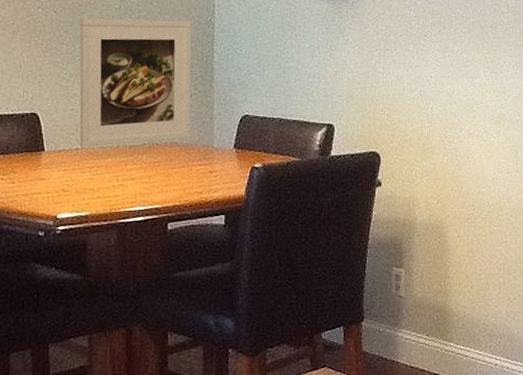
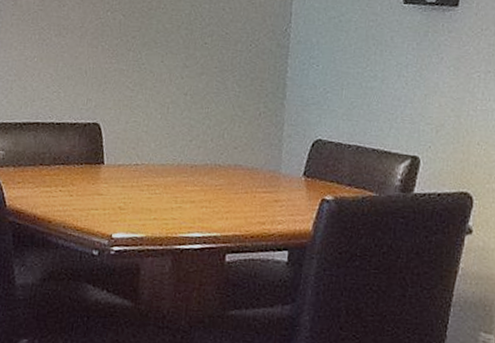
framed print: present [79,18,192,147] -> none [139,23,266,164]

